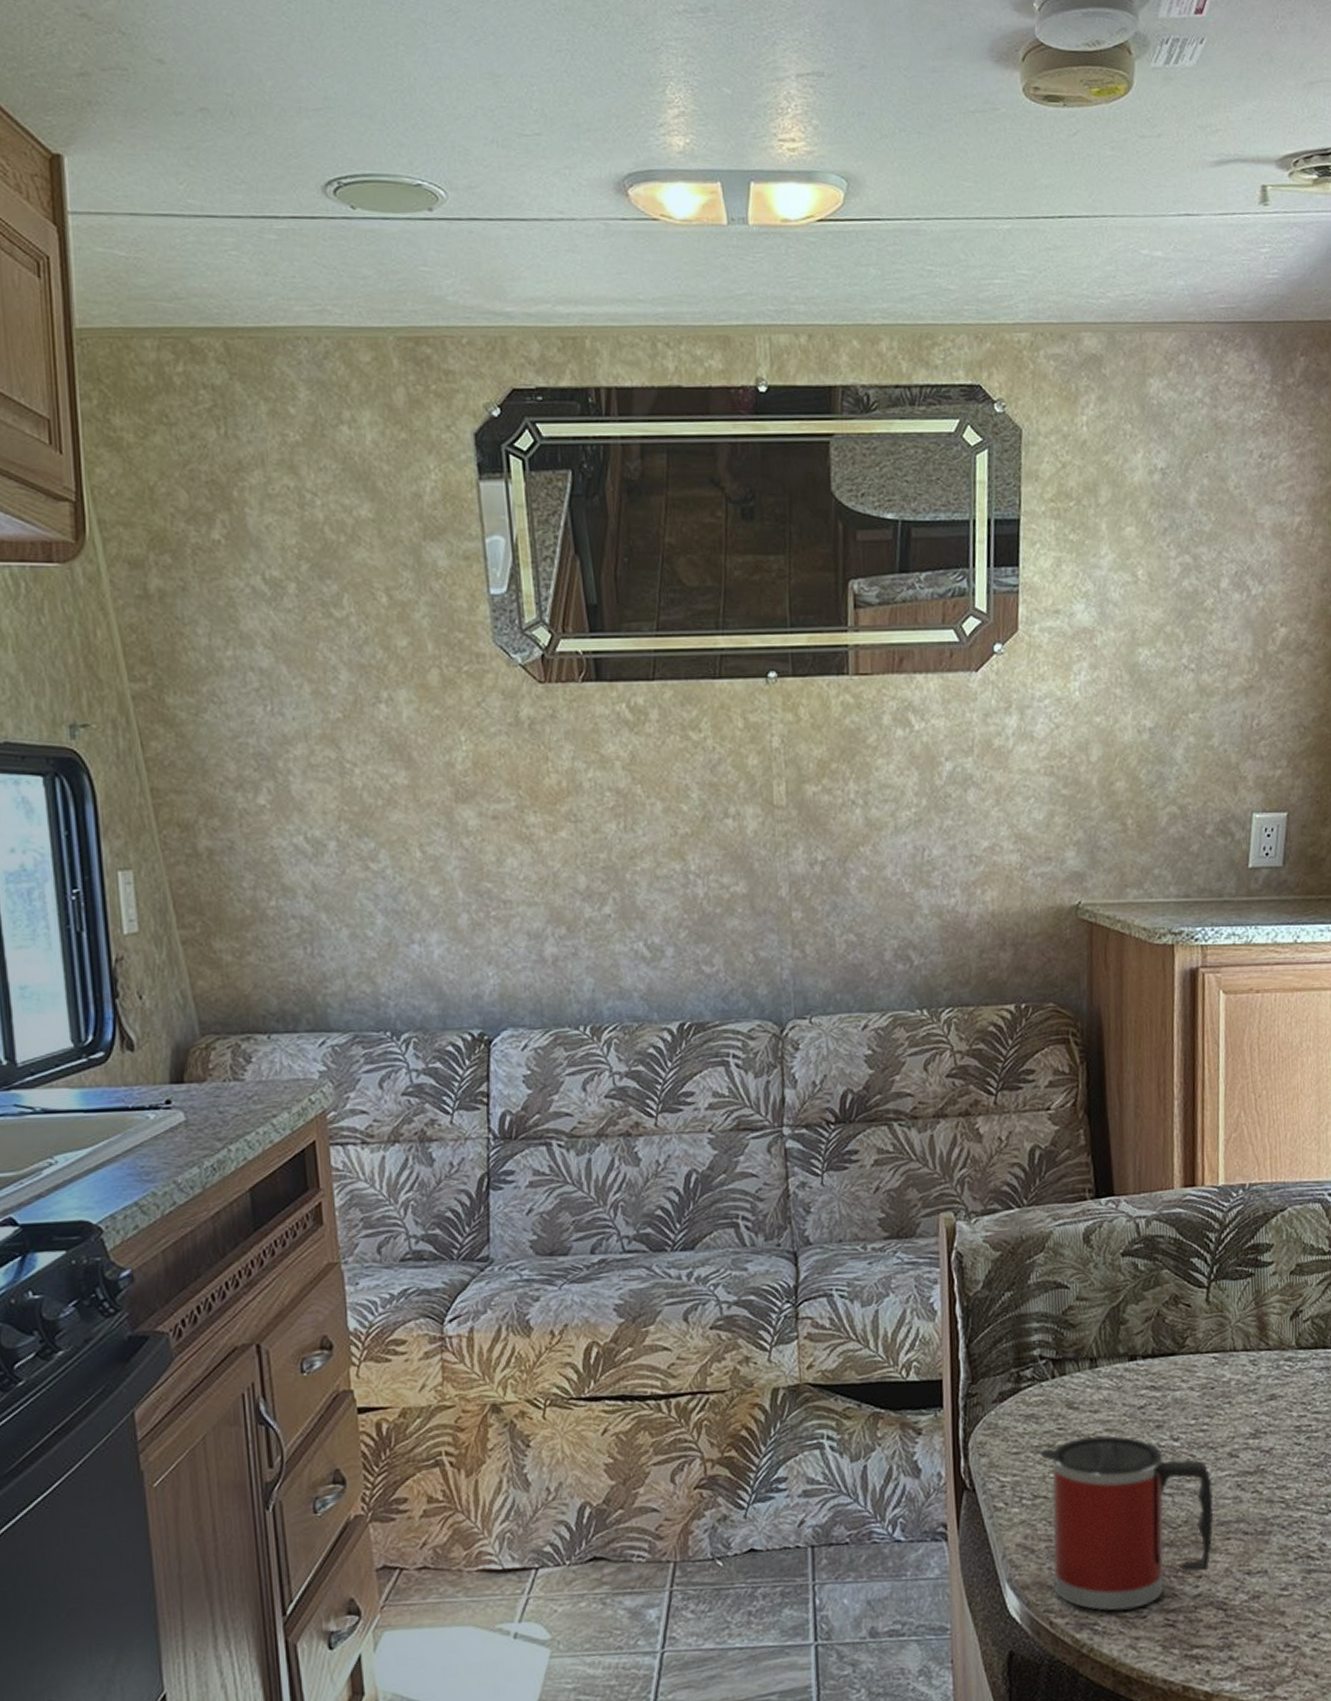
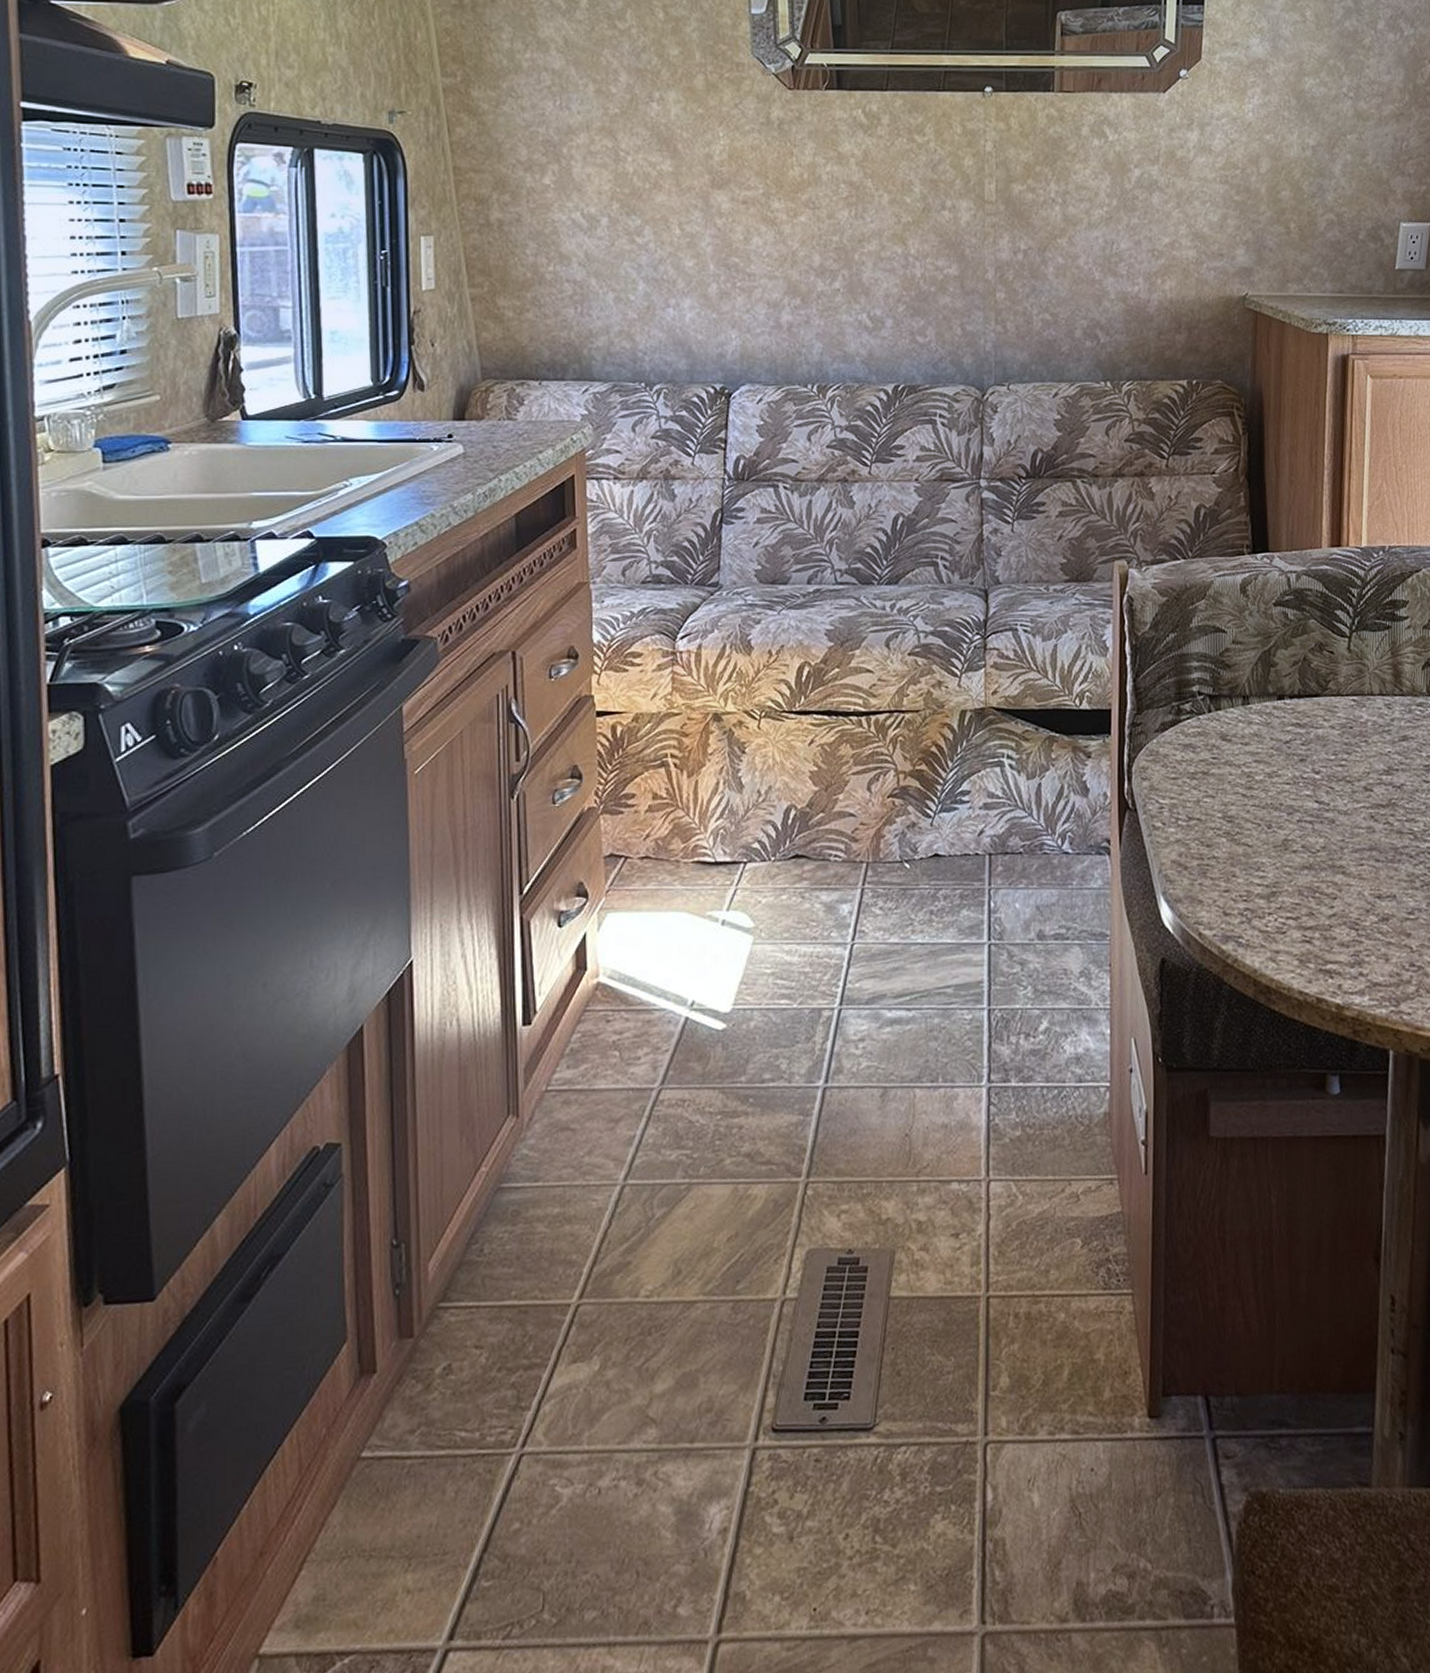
mug: present [1041,1435,1214,1611] -> none [1196,766,1350,926]

